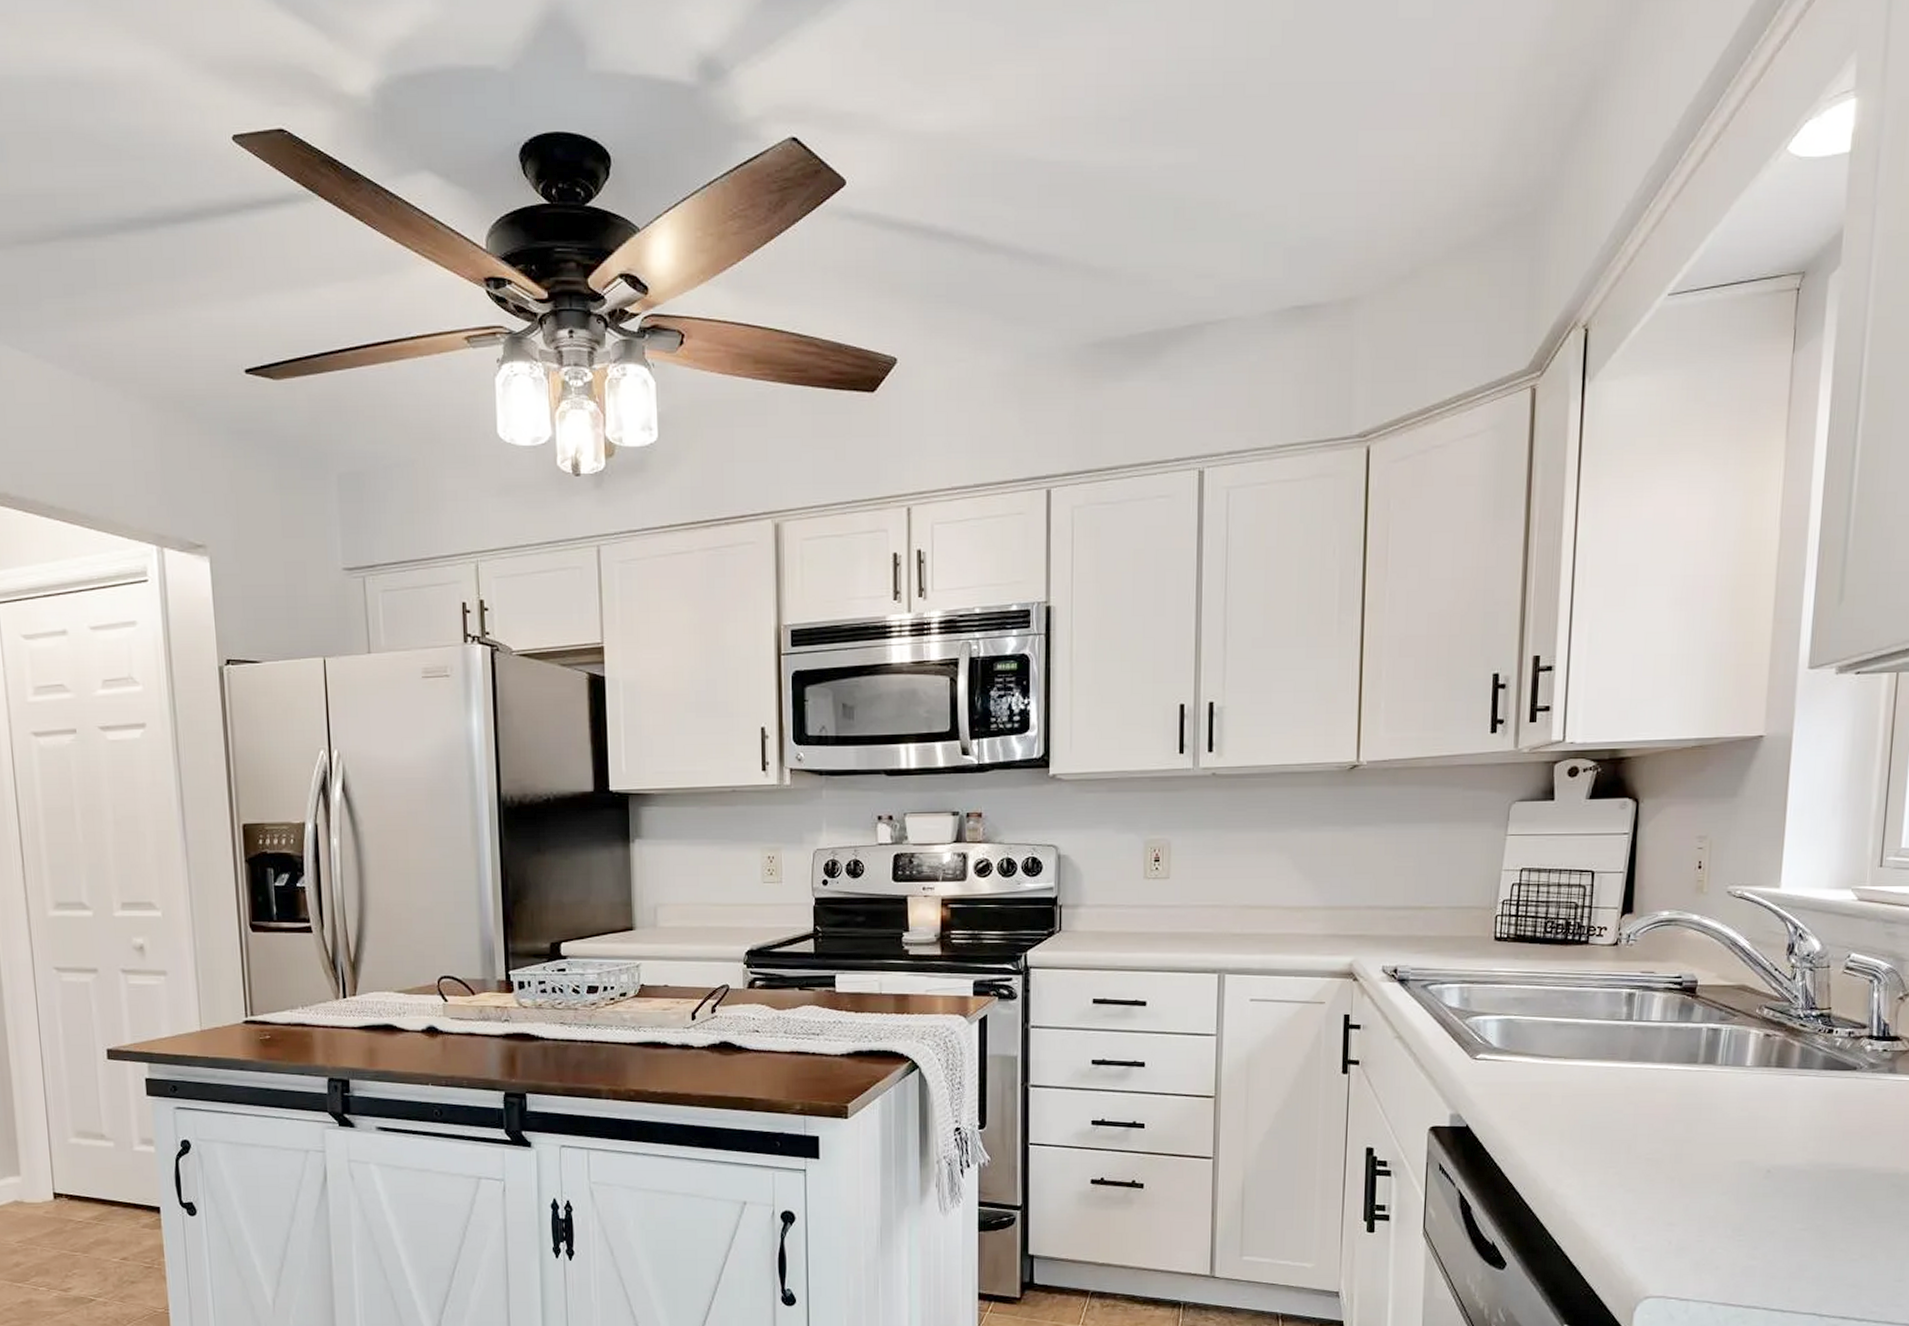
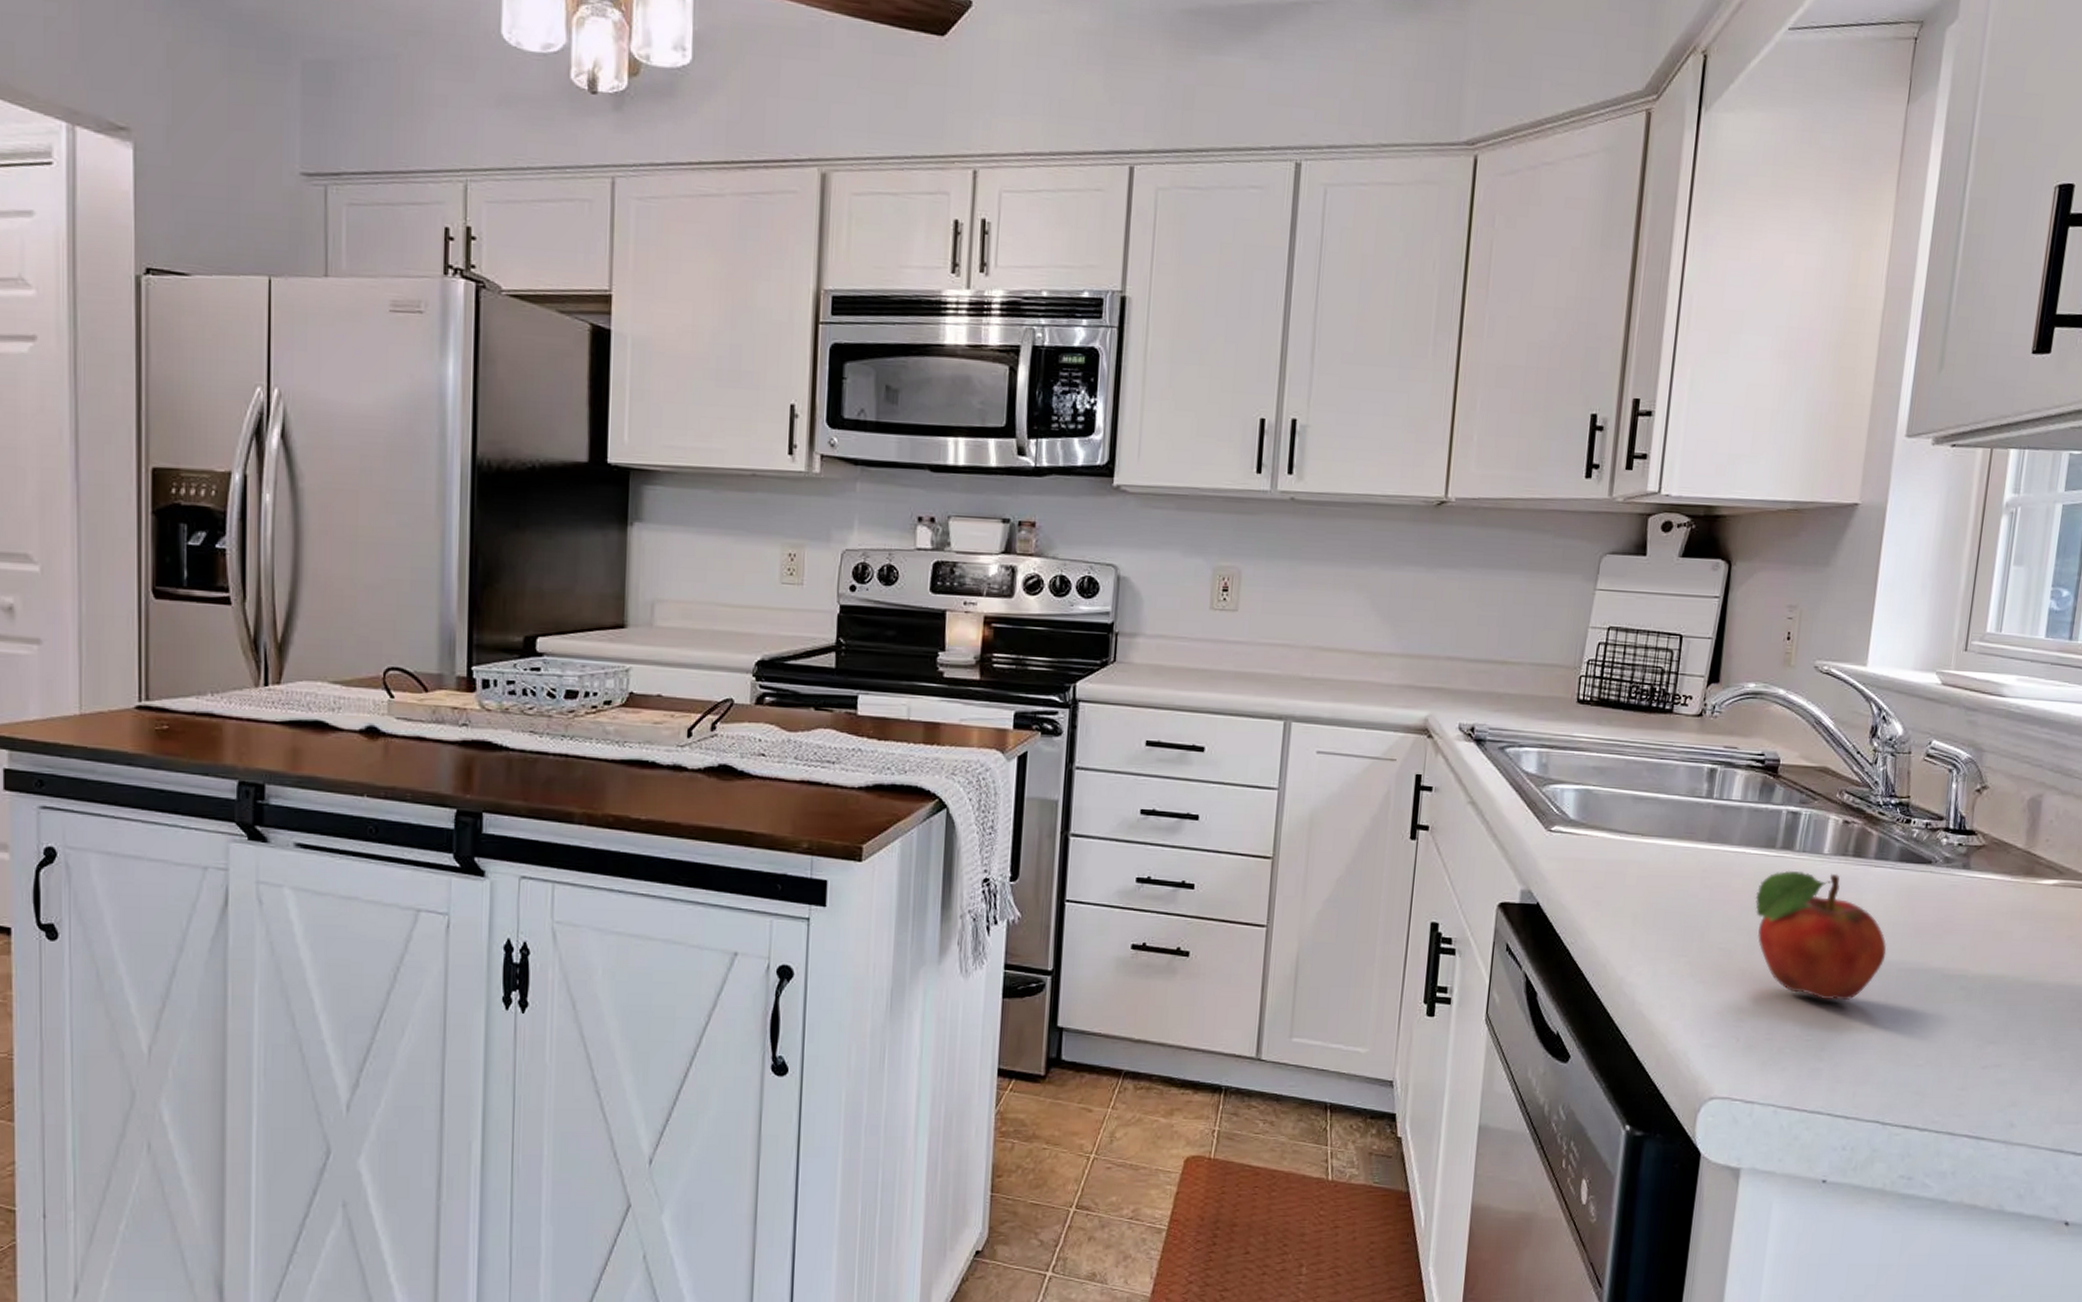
fruit: none [1679,1083,1815,1202] -> present [1755,870,1887,1001]

